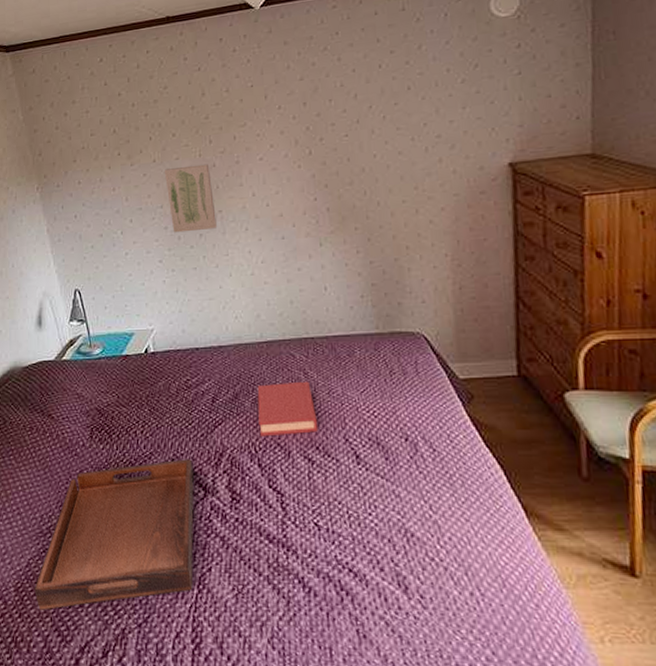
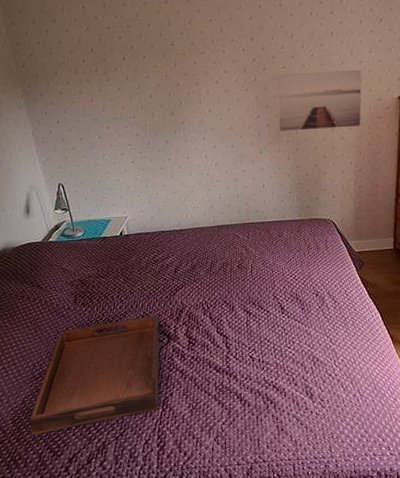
wall art: present [164,164,217,233] -> none [136,83,180,139]
hardback book: present [257,381,318,437] -> none [210,255,255,297]
wall art: none [338,132,457,216] -> present [277,70,362,131]

